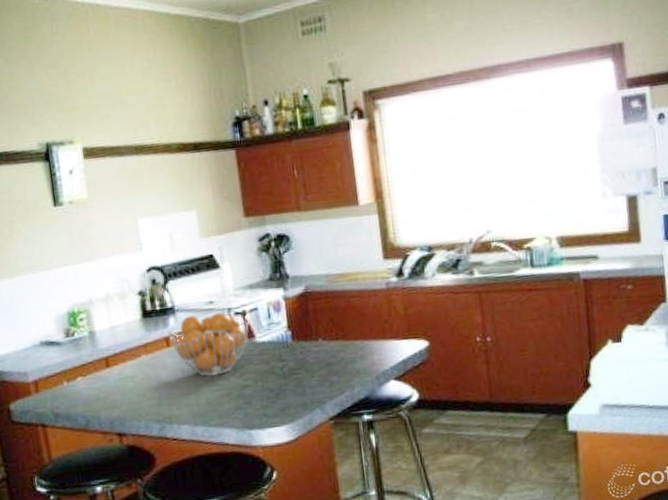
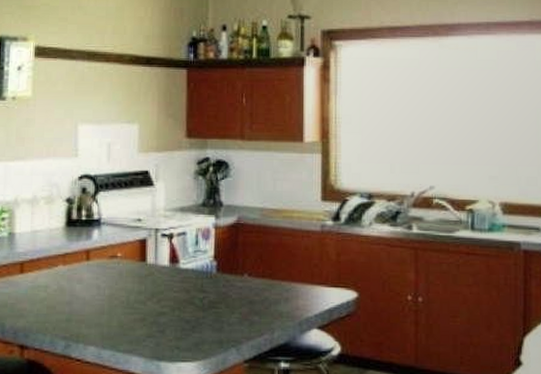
fruit basket: present [168,311,250,377] -> none [90,230,176,298]

